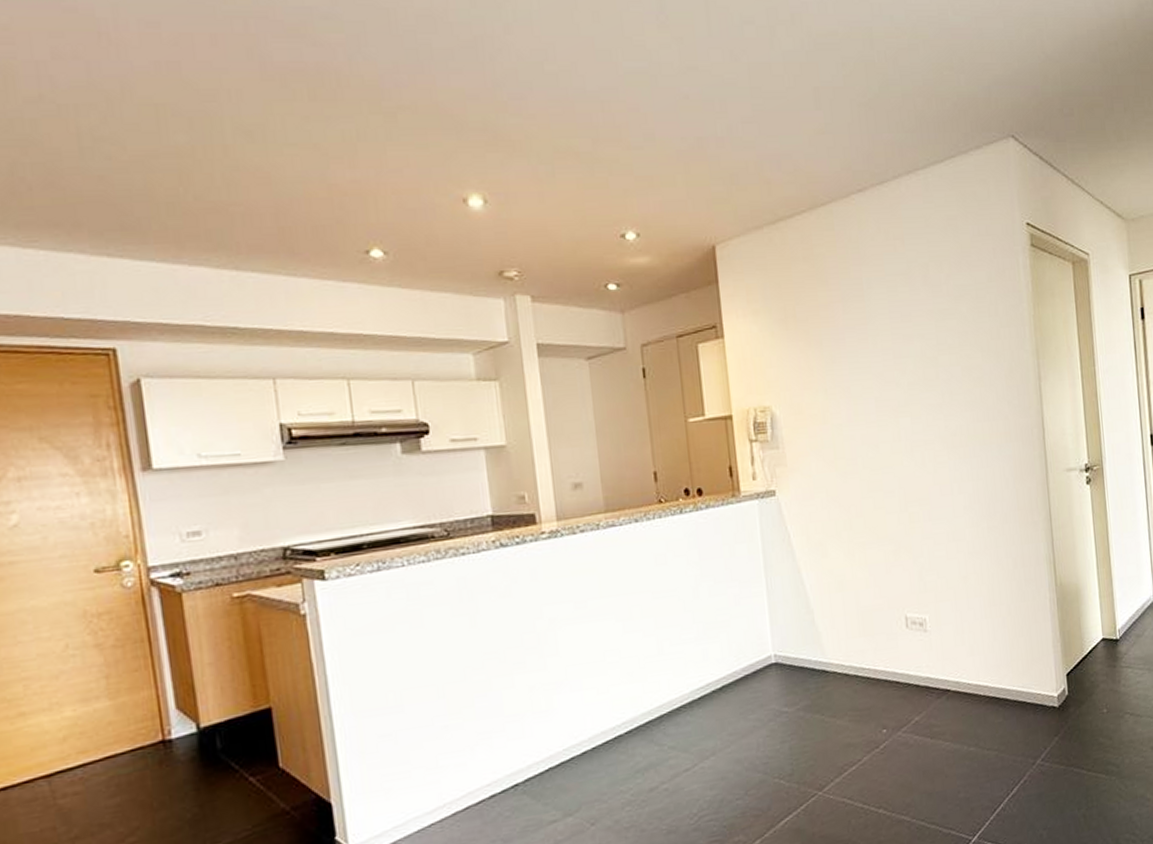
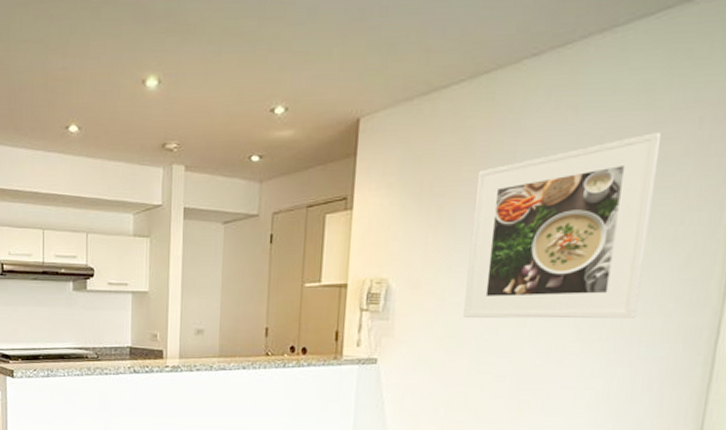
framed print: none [833,260,984,438] -> present [463,132,663,319]

